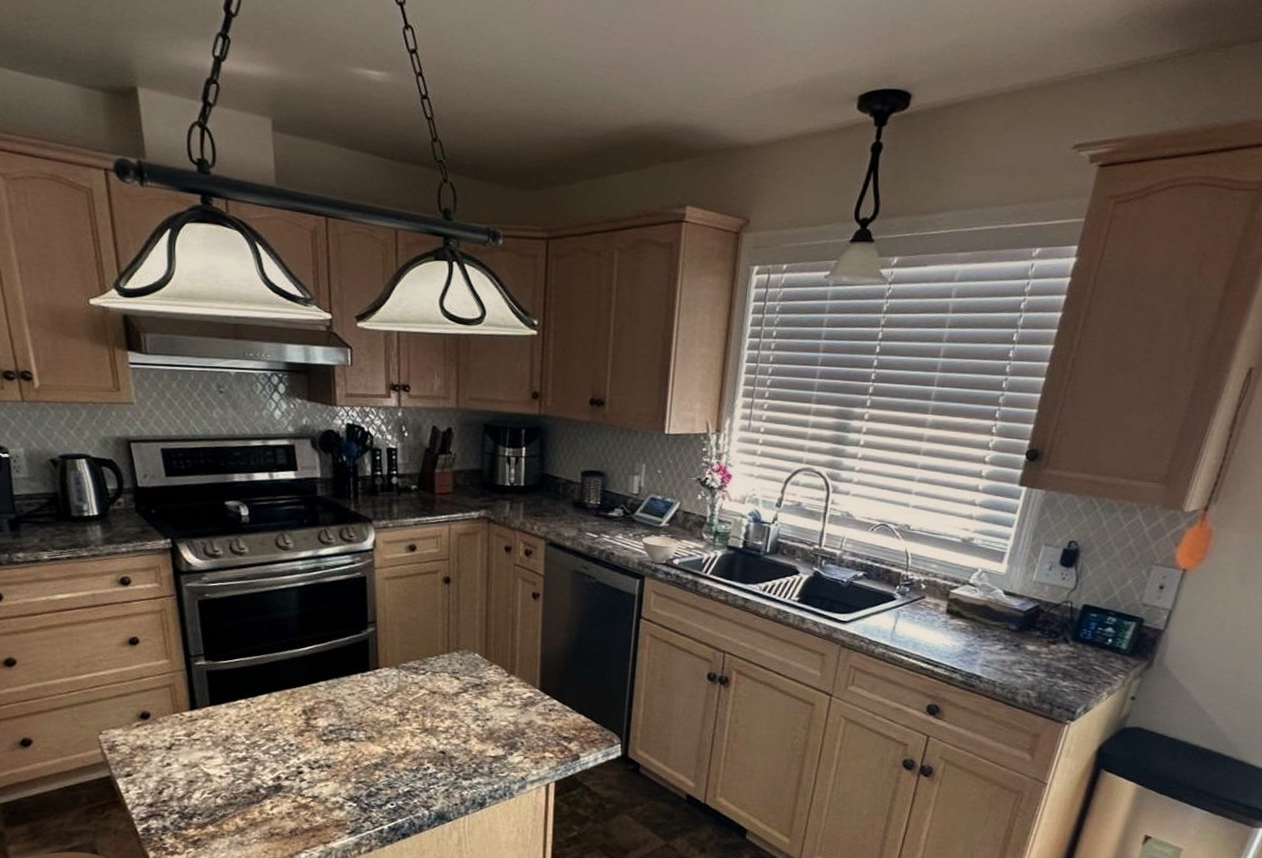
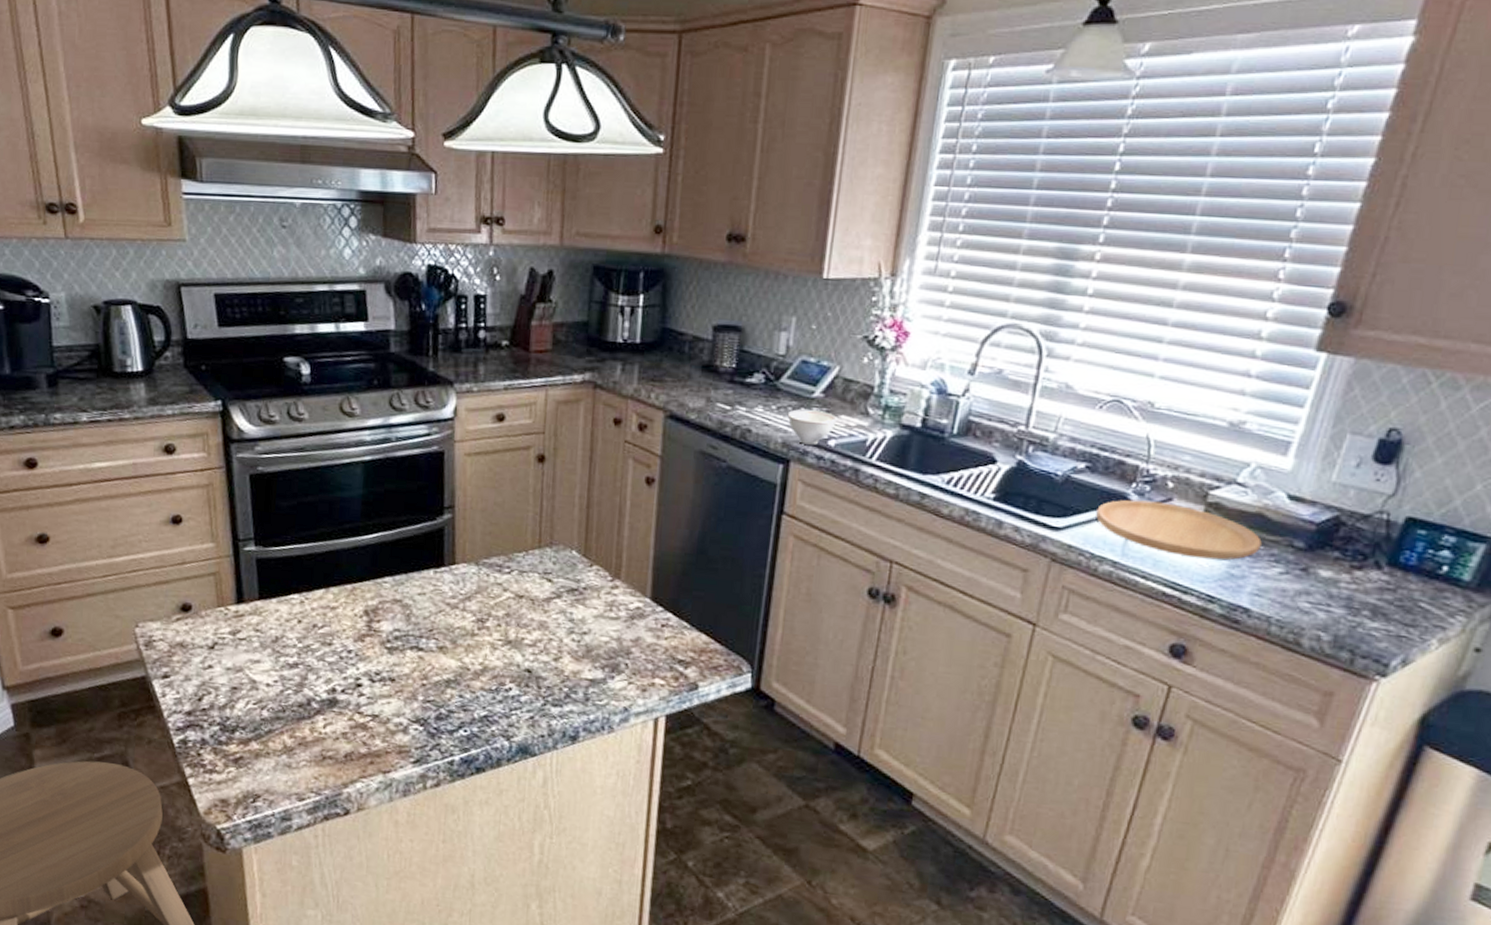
cutting board: none [872,598,987,641] -> present [1096,499,1262,560]

